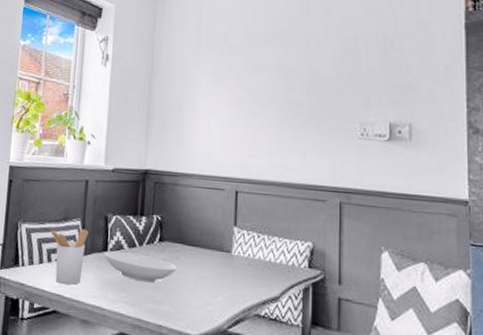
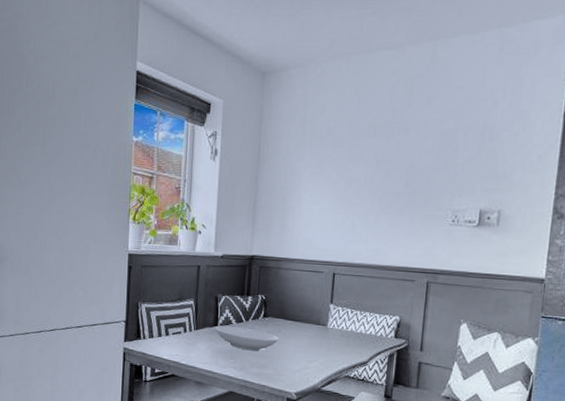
utensil holder: present [49,228,88,285] -> none [166,307,201,354]

